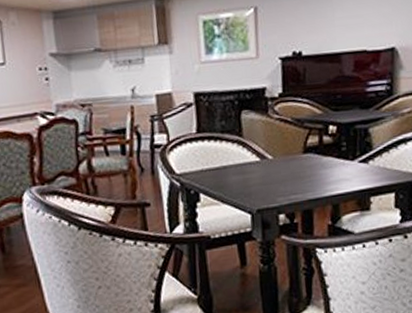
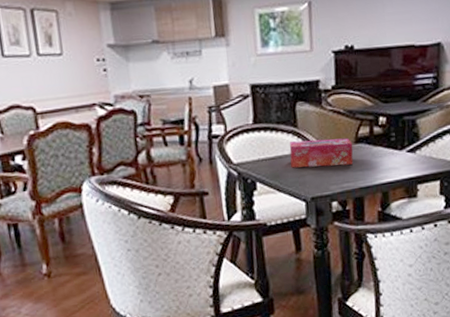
tissue box: none [234,147,302,179] -> present [289,138,354,168]

